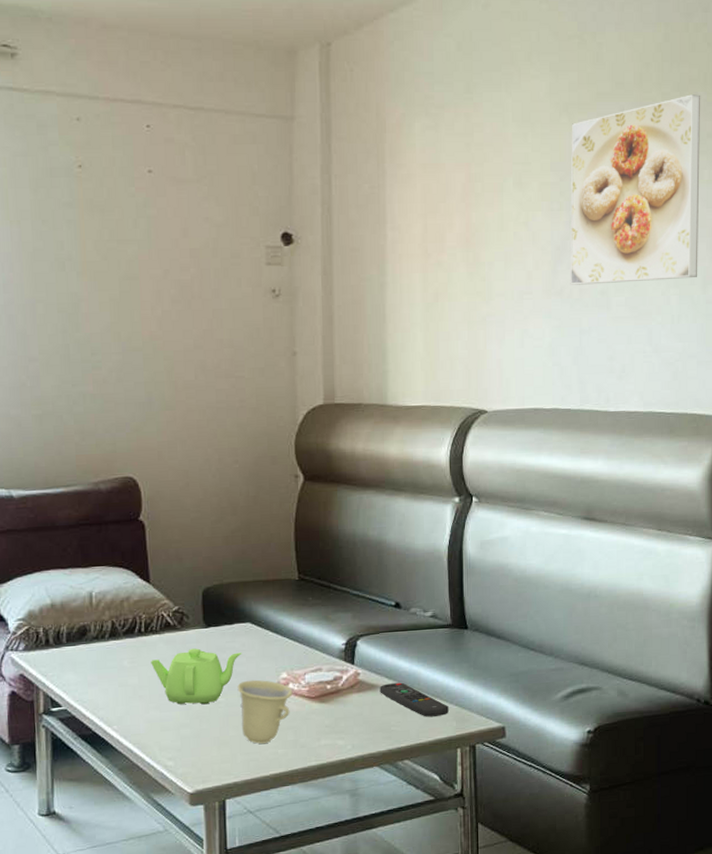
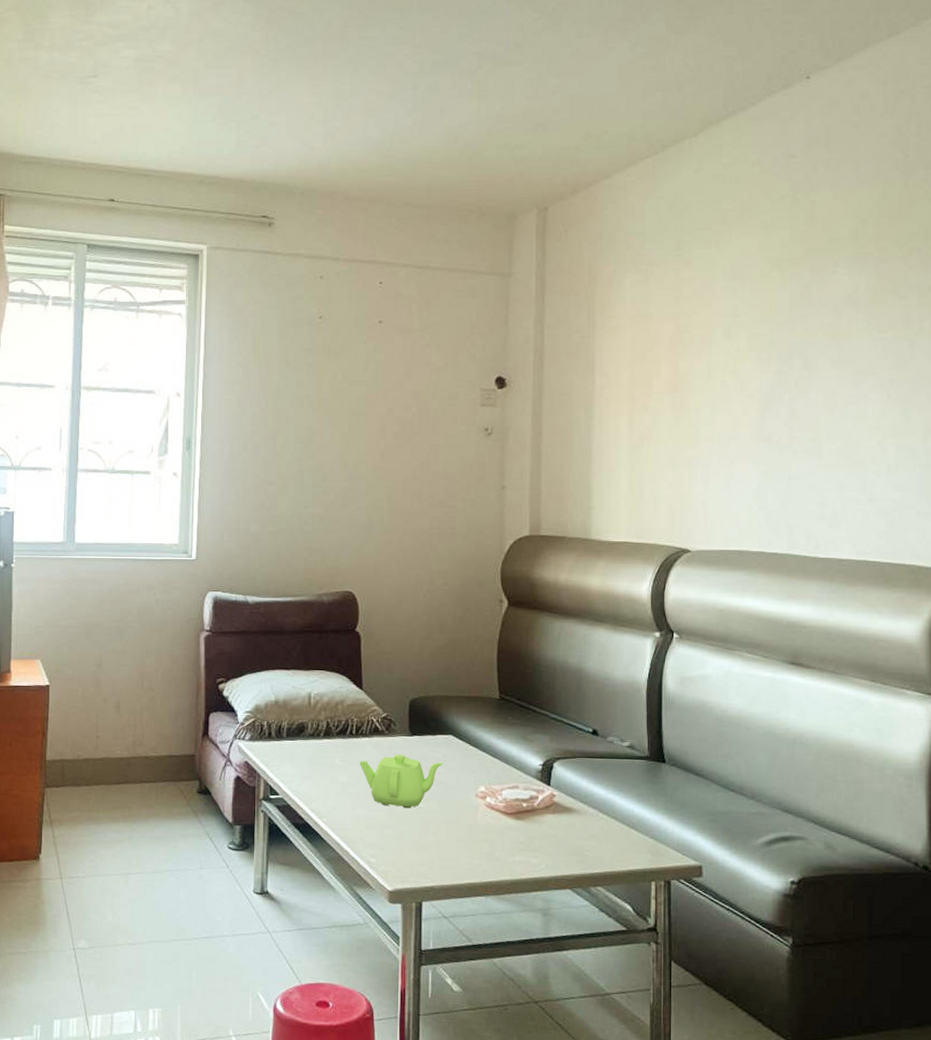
cup: present [237,679,293,744] -> none [438,790,490,852]
remote control: present [380,682,449,717] -> none [575,808,644,847]
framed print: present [570,94,700,285] -> none [779,248,921,432]

